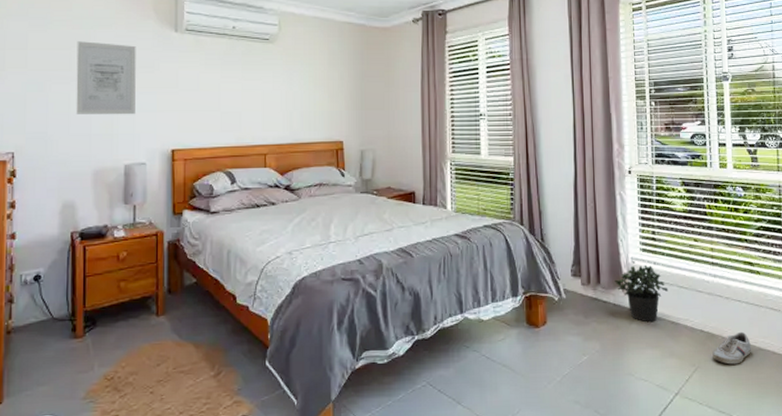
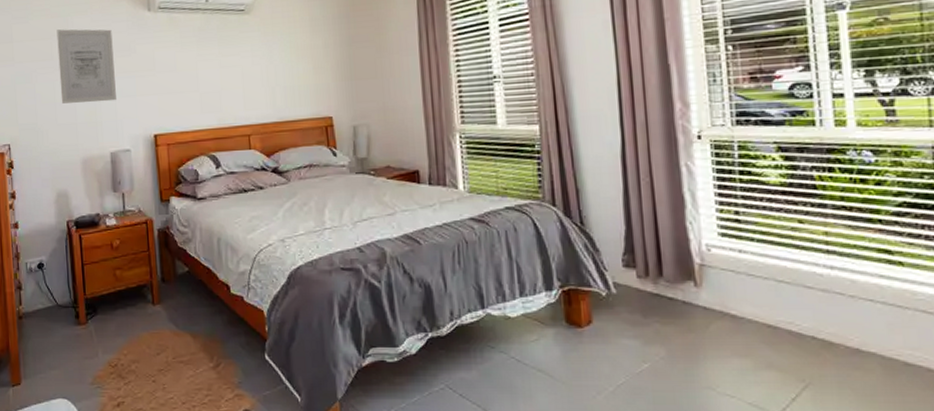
potted plant: present [615,265,669,323] -> none [683,253,762,325]
sneaker: present [712,331,751,365] -> none [831,340,892,382]

